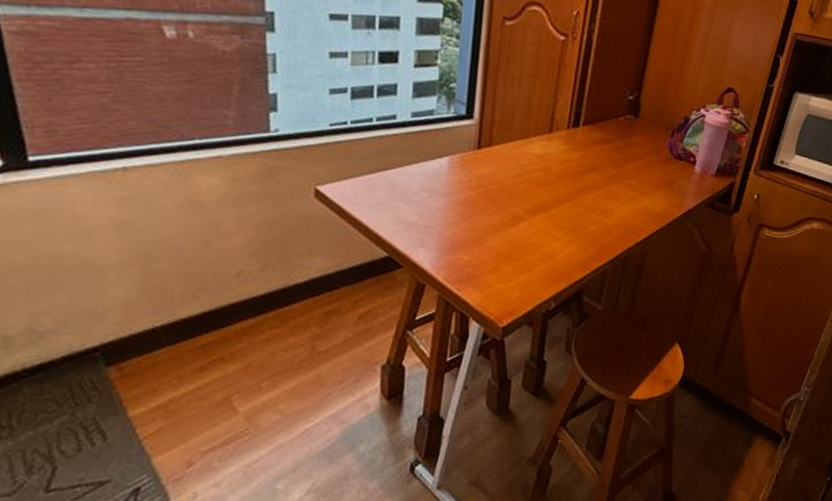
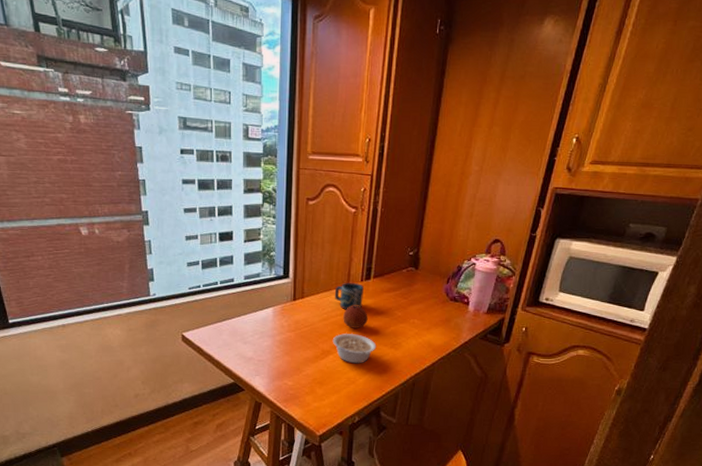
legume: none [526,194,583,234] -> present [332,333,377,364]
cup: none [532,129,570,165] -> present [335,282,364,310]
fruit: none [541,159,574,189] -> present [343,306,368,328]

